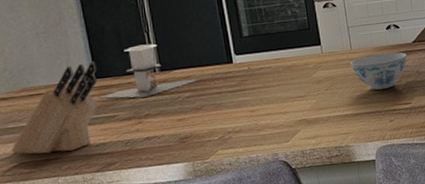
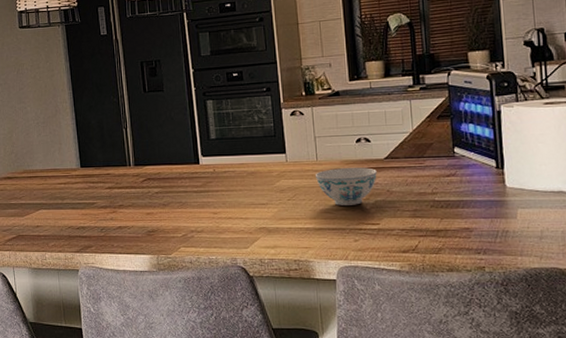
knife block: present [11,61,99,155] -> none [12,152,82,231]
architectural model: present [100,44,200,99] -> none [83,139,168,189]

